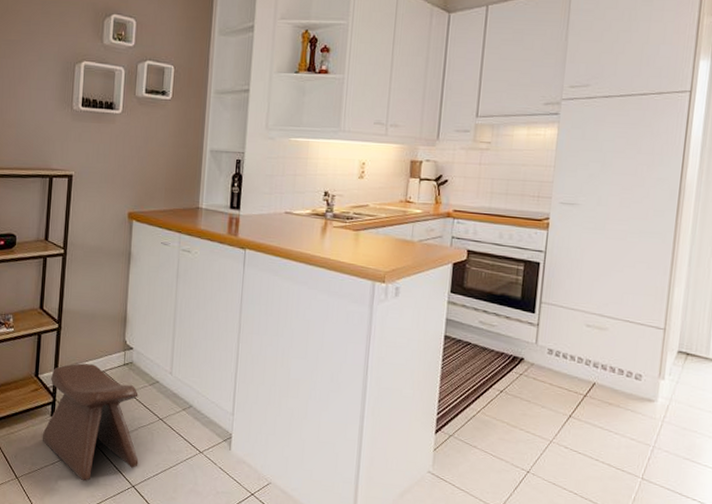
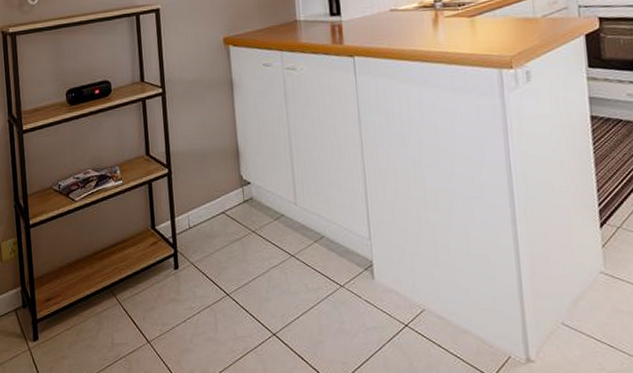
stool: present [42,363,139,482] -> none [168,207,276,336]

